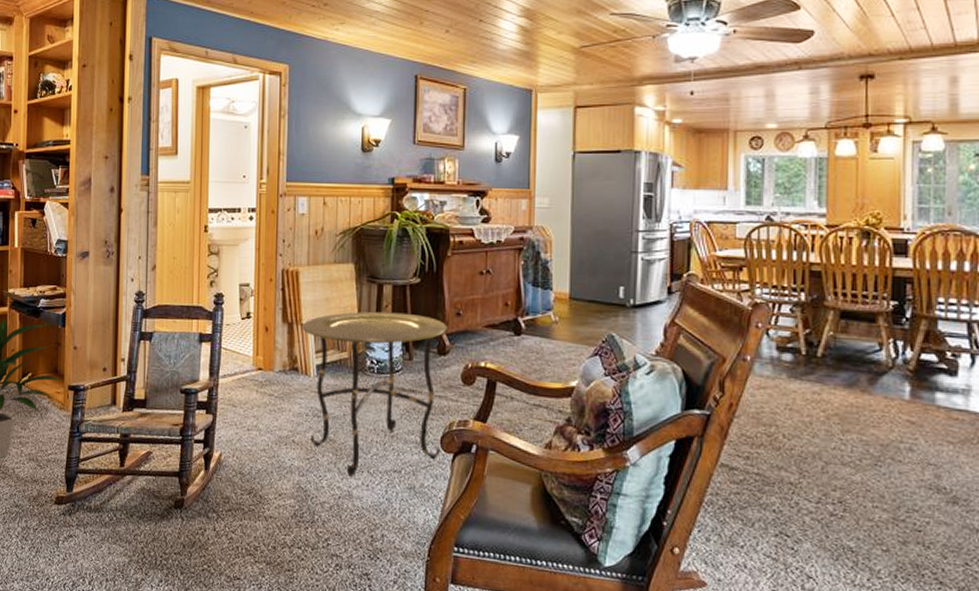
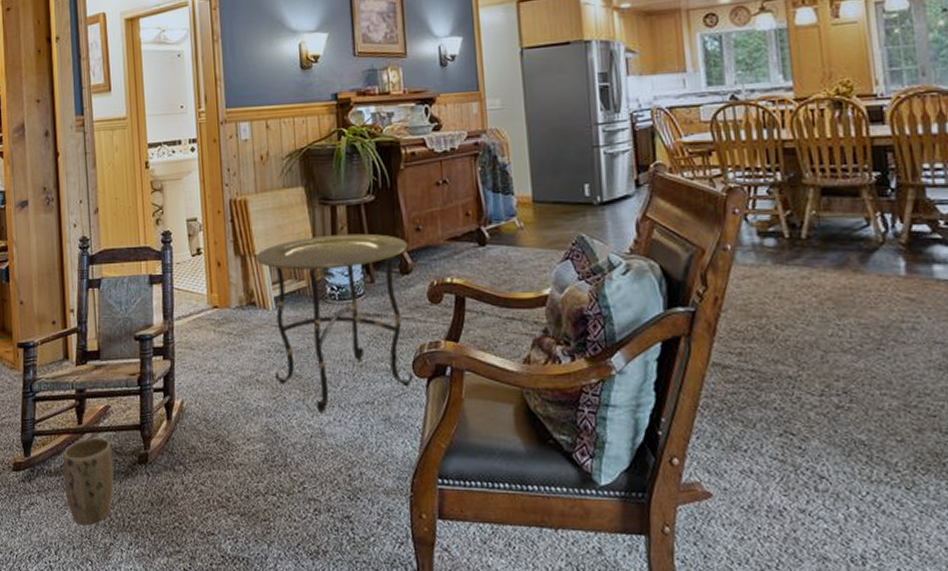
plant pot: none [102,479,151,561] -> present [63,437,114,526]

